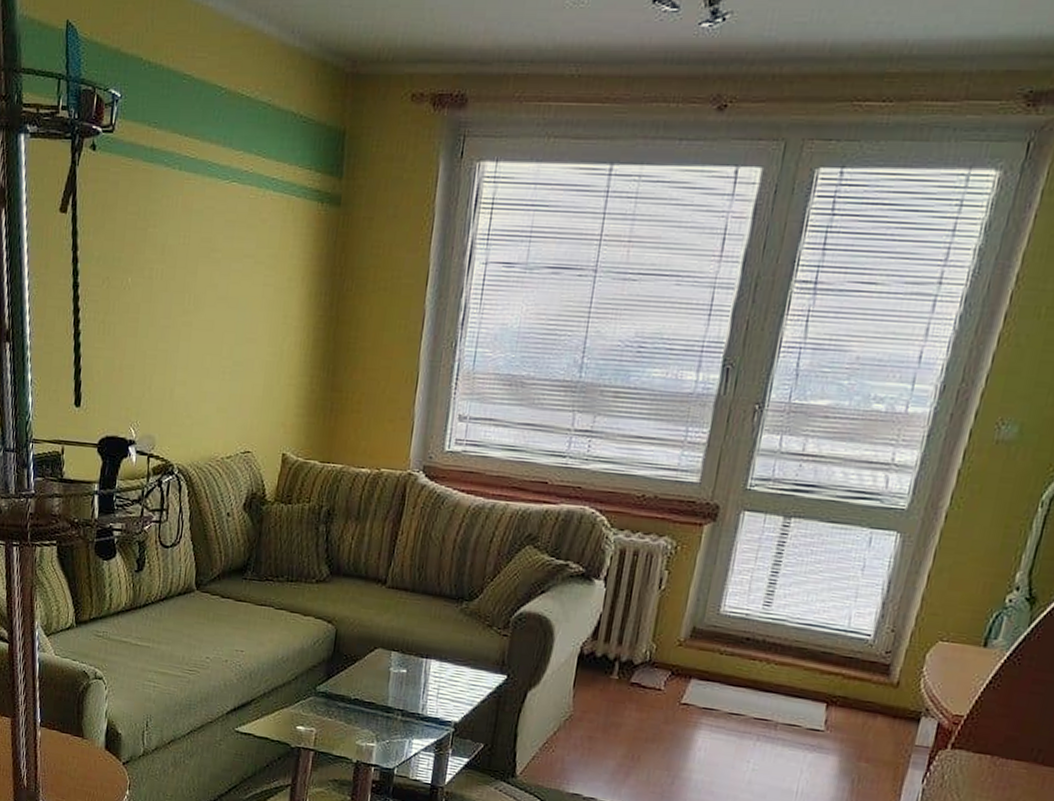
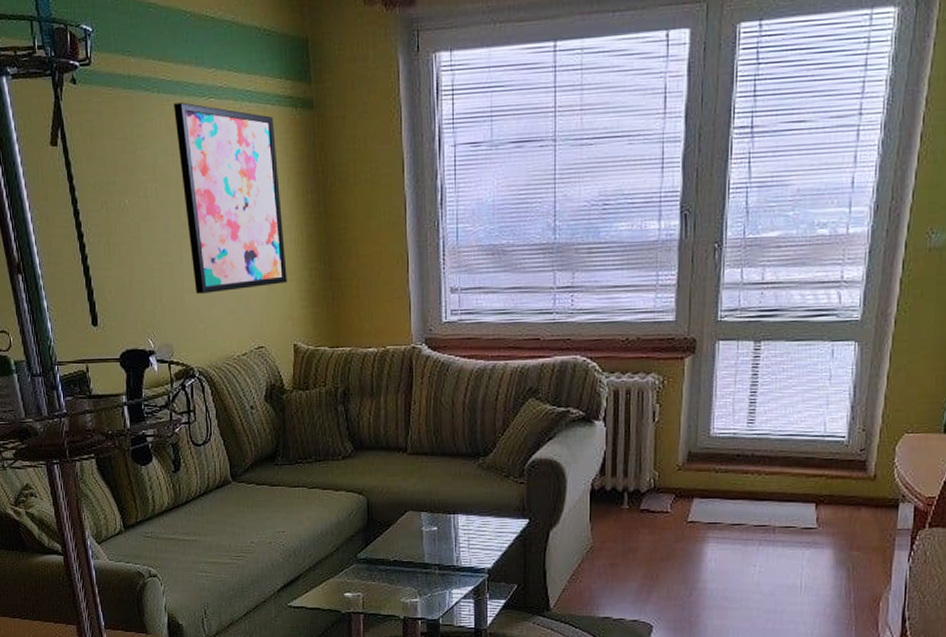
wall art: none [187,182,297,388] -> present [174,102,287,294]

